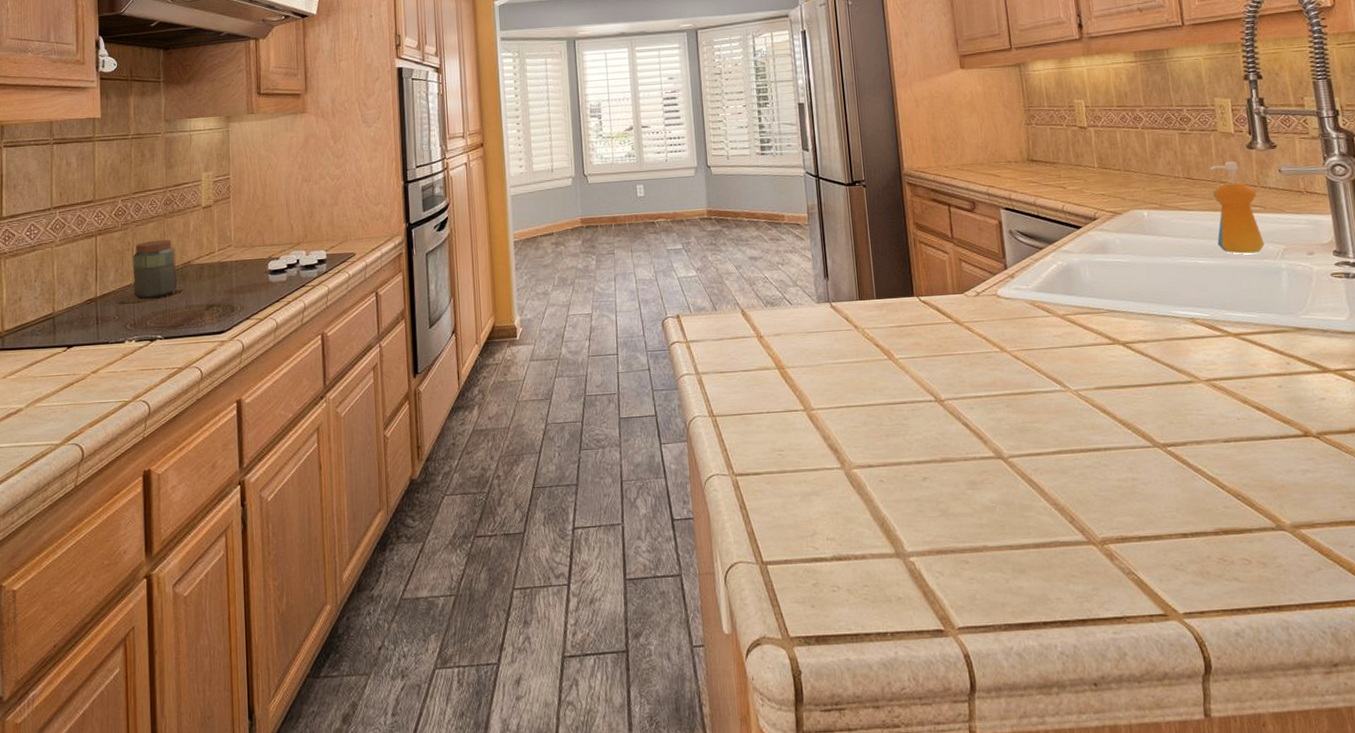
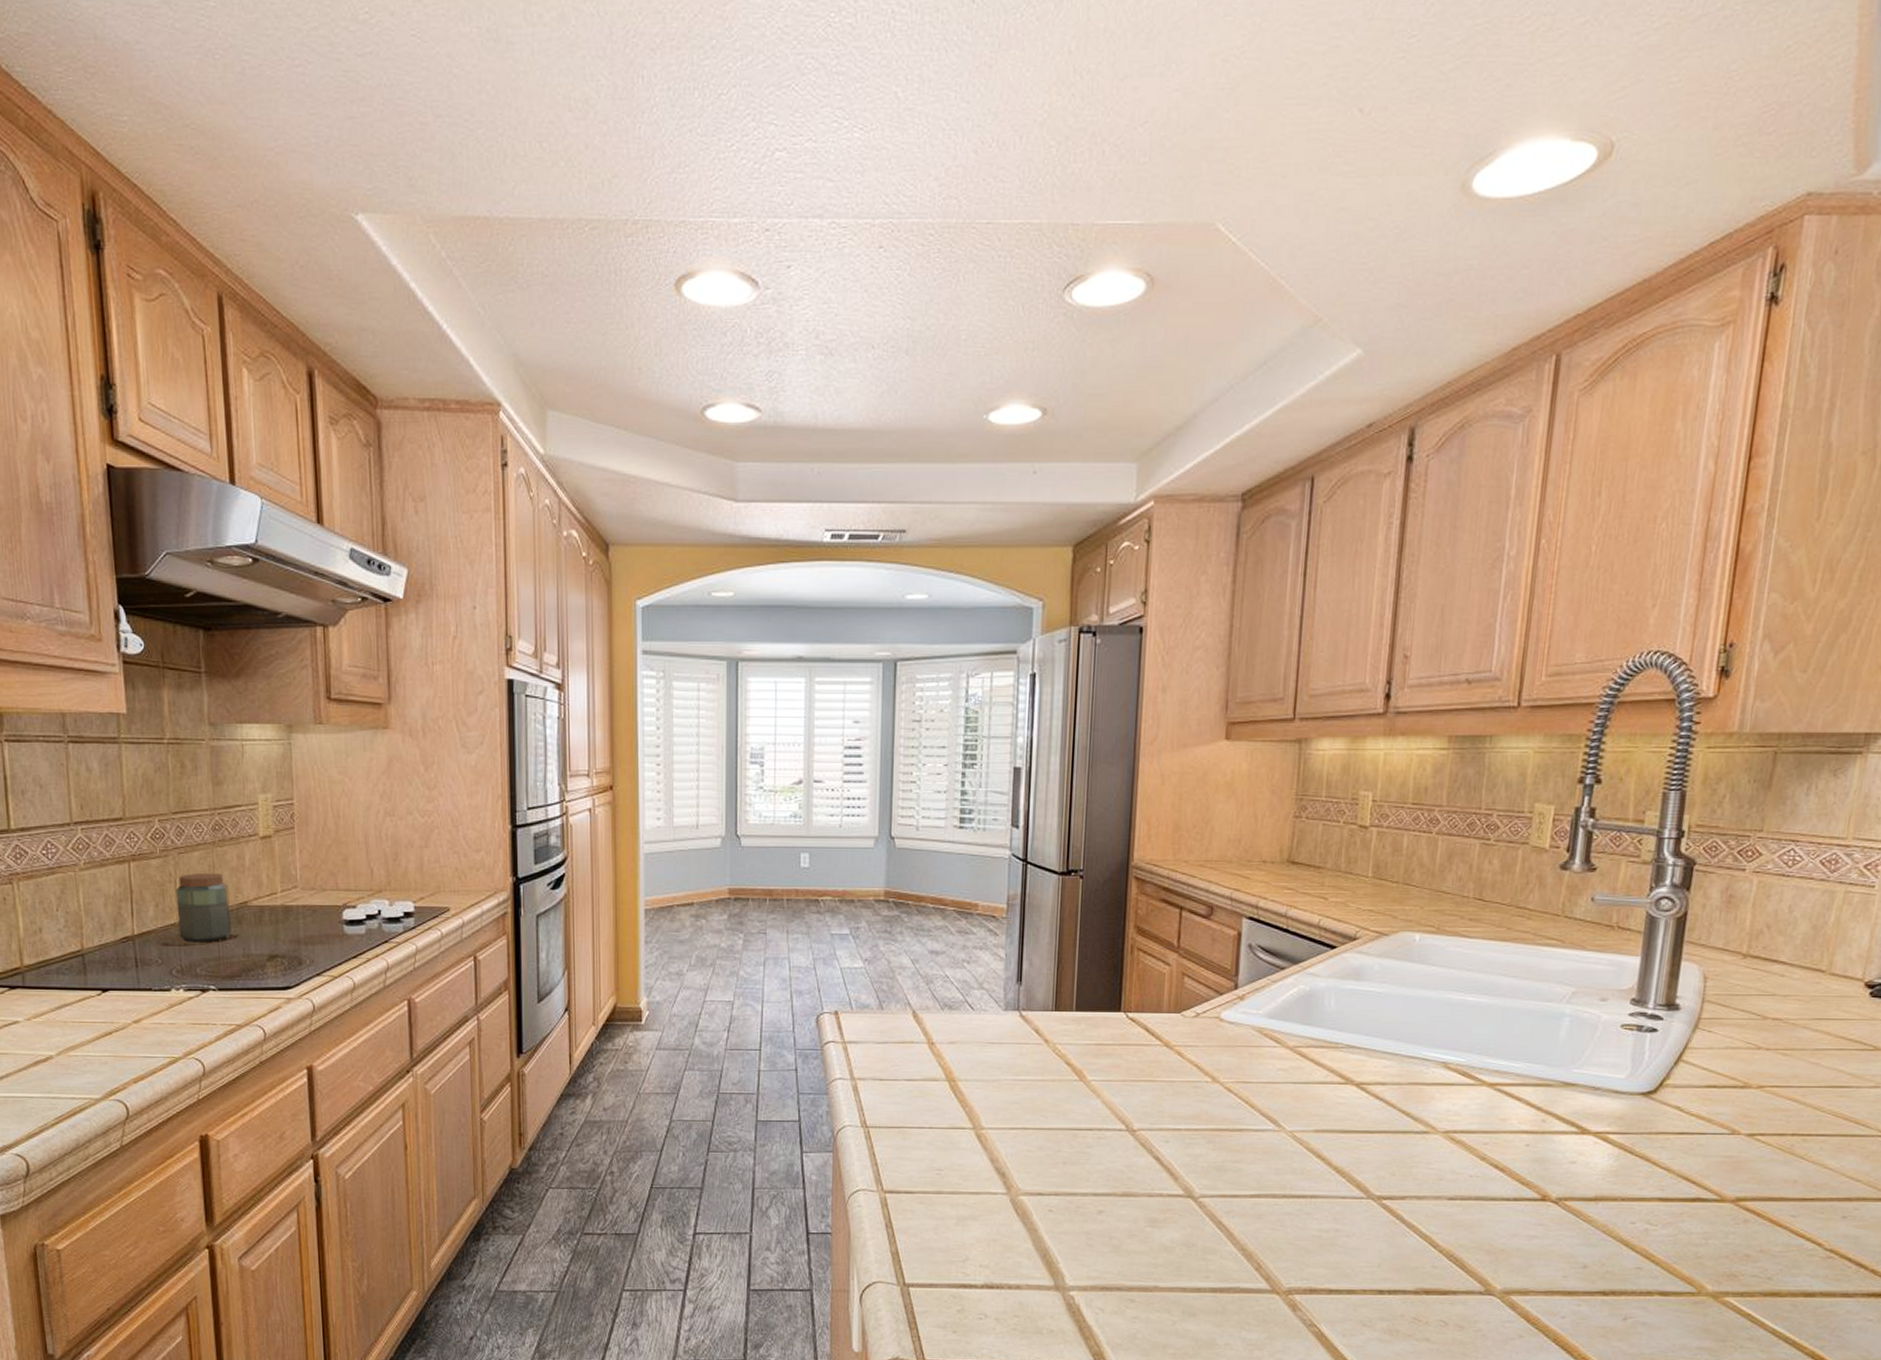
soap dispenser: present [1210,161,1265,254] -> none [1495,883,1558,994]

